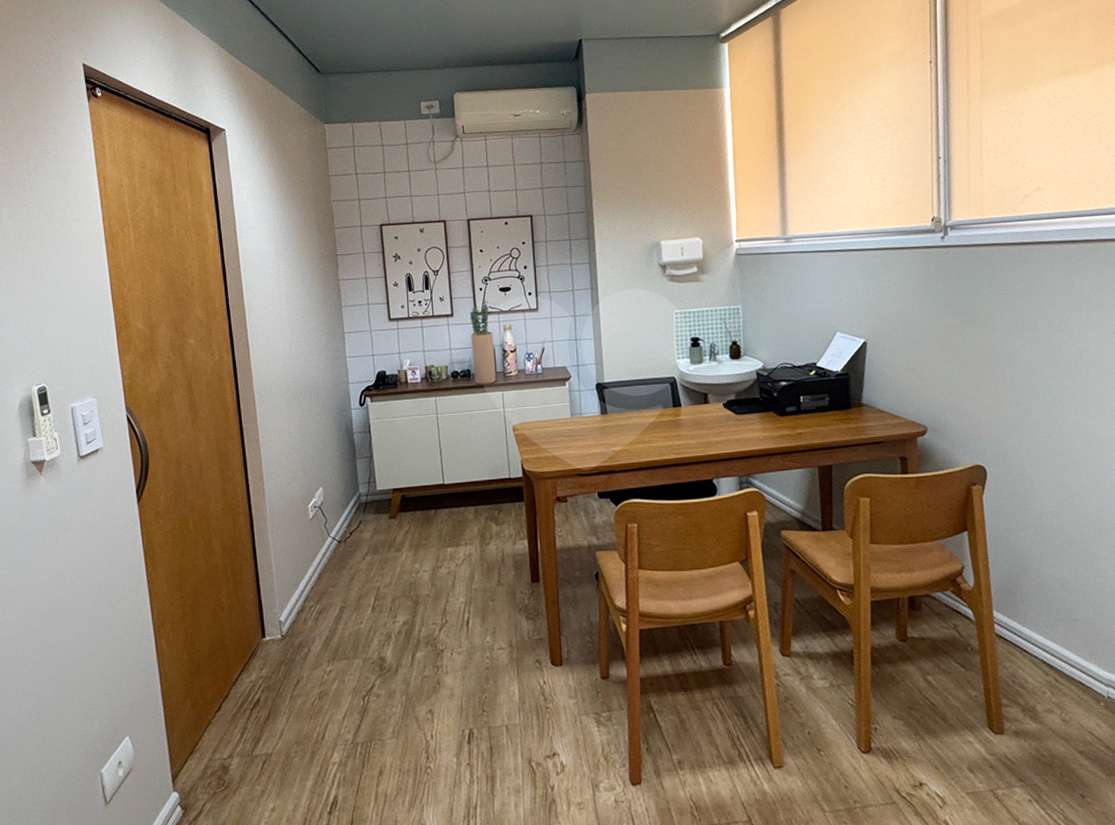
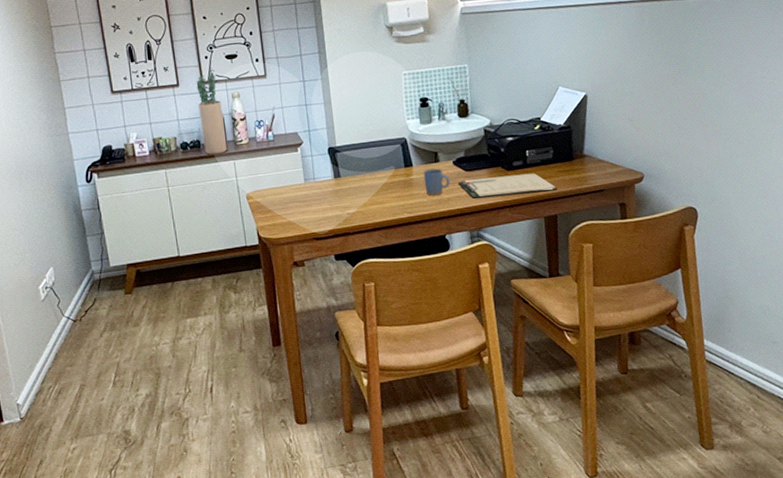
mug: none [692,410,720,437] -> present [423,168,450,195]
clipboard: none [728,419,833,443] -> present [458,173,558,199]

